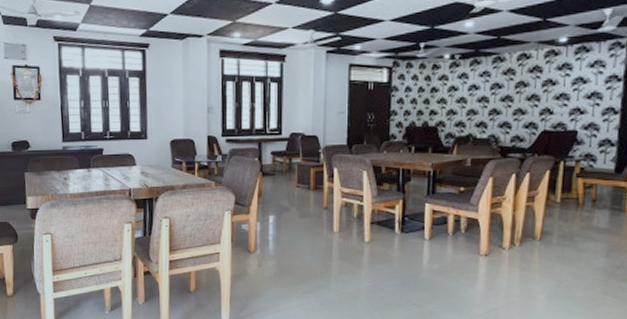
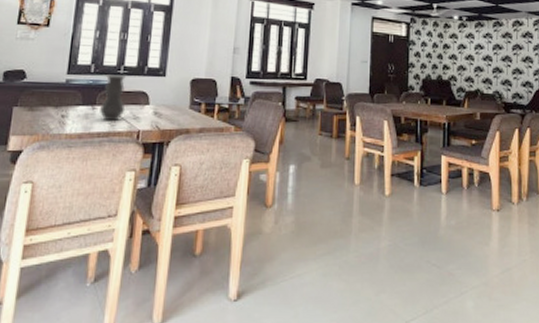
vase: none [94,139,116,181] -> present [100,74,127,120]

